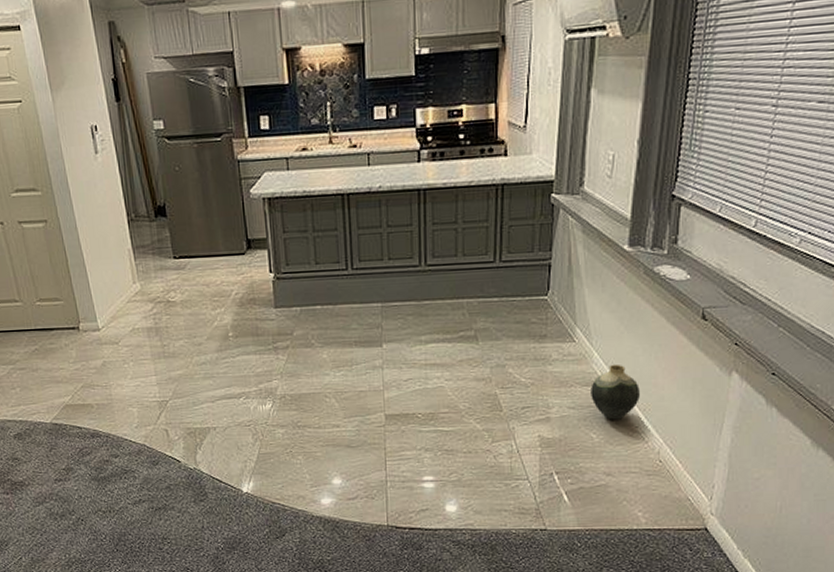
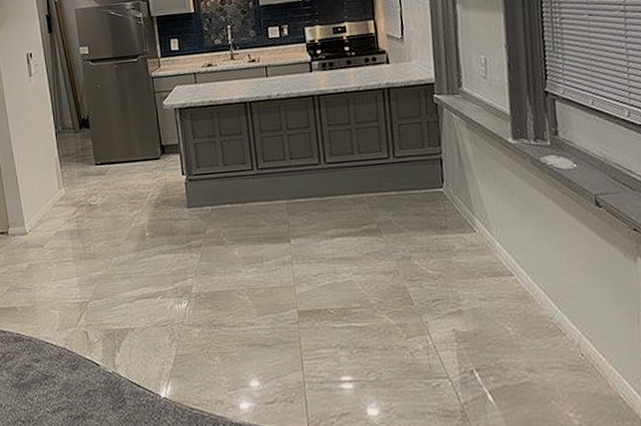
vase: present [591,364,640,420] -> none [498,253,549,312]

